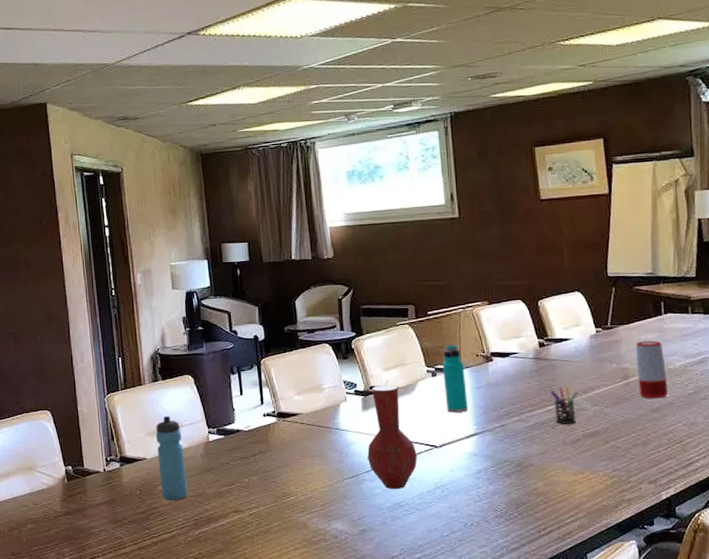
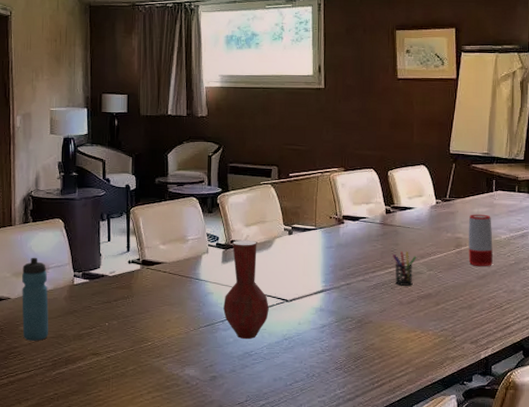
water bottle: present [442,344,468,413] -> none [298,205,319,270]

